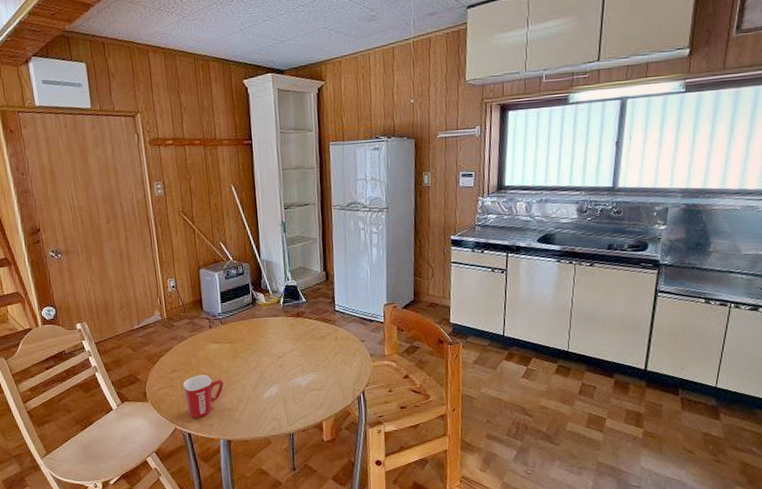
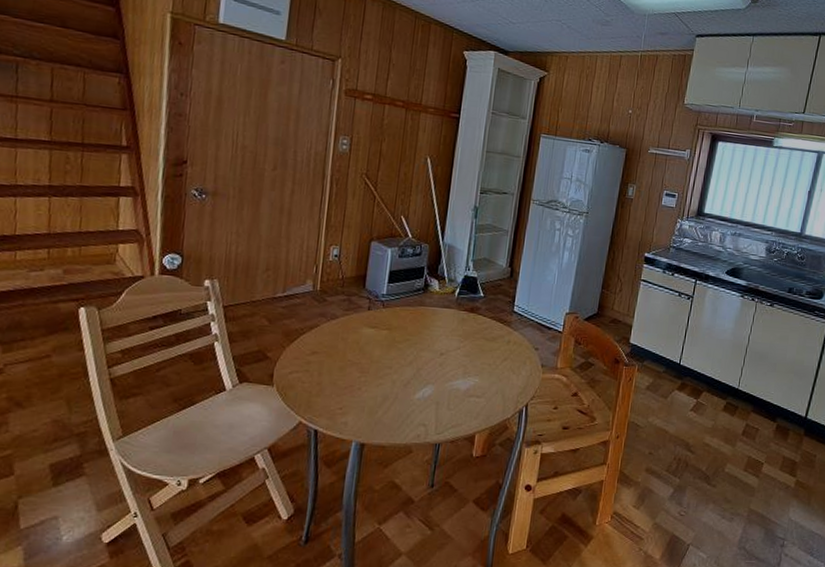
mug: present [182,374,224,418] -> none [320,361,371,413]

